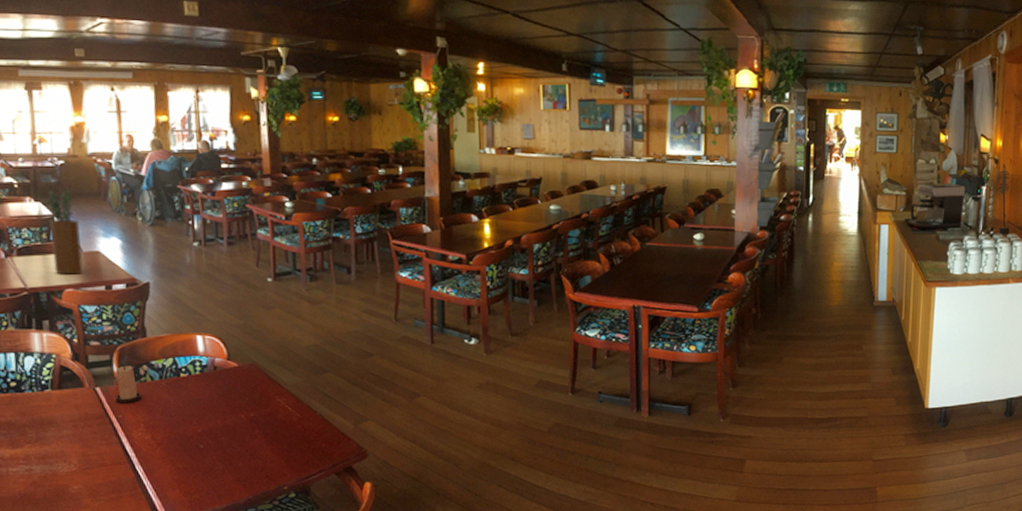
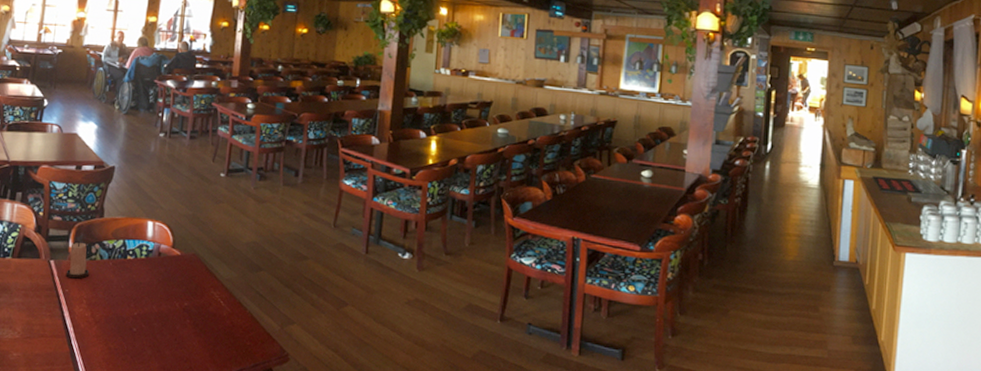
vase: present [48,184,83,275] -> none [35,71,65,153]
coffee maker: present [907,182,966,230] -> none [875,141,943,192]

